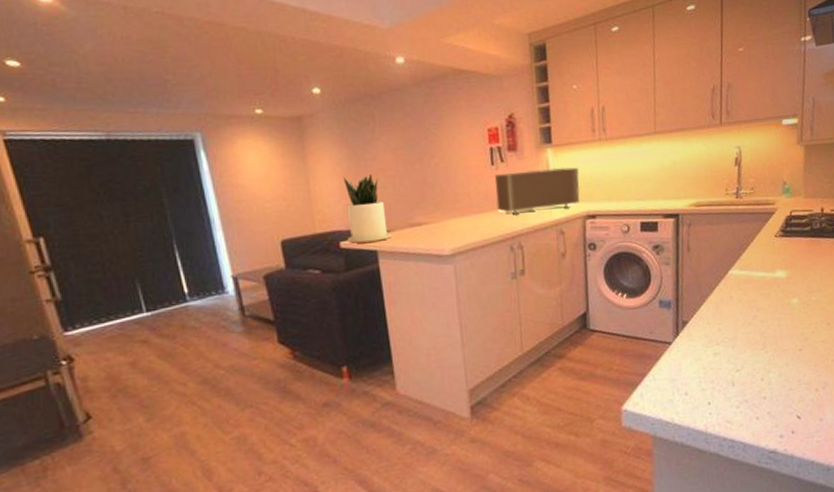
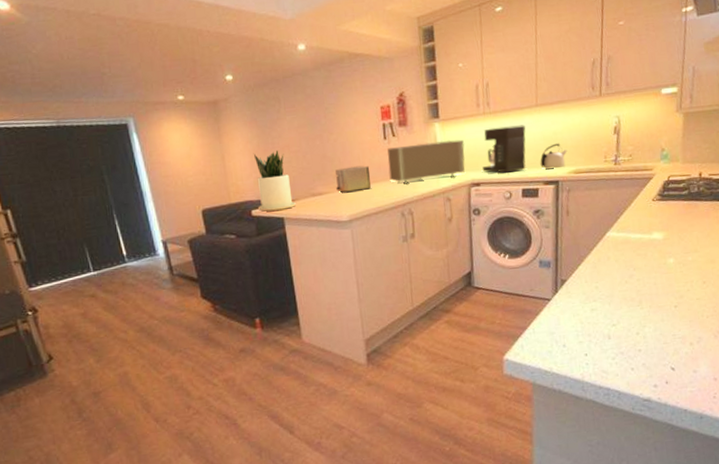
toaster: none [436,193,478,224] -> present [334,165,372,193]
coffee maker: none [598,153,645,205] -> present [482,125,526,173]
kettle: none [659,173,688,202] -> present [540,143,568,170]

